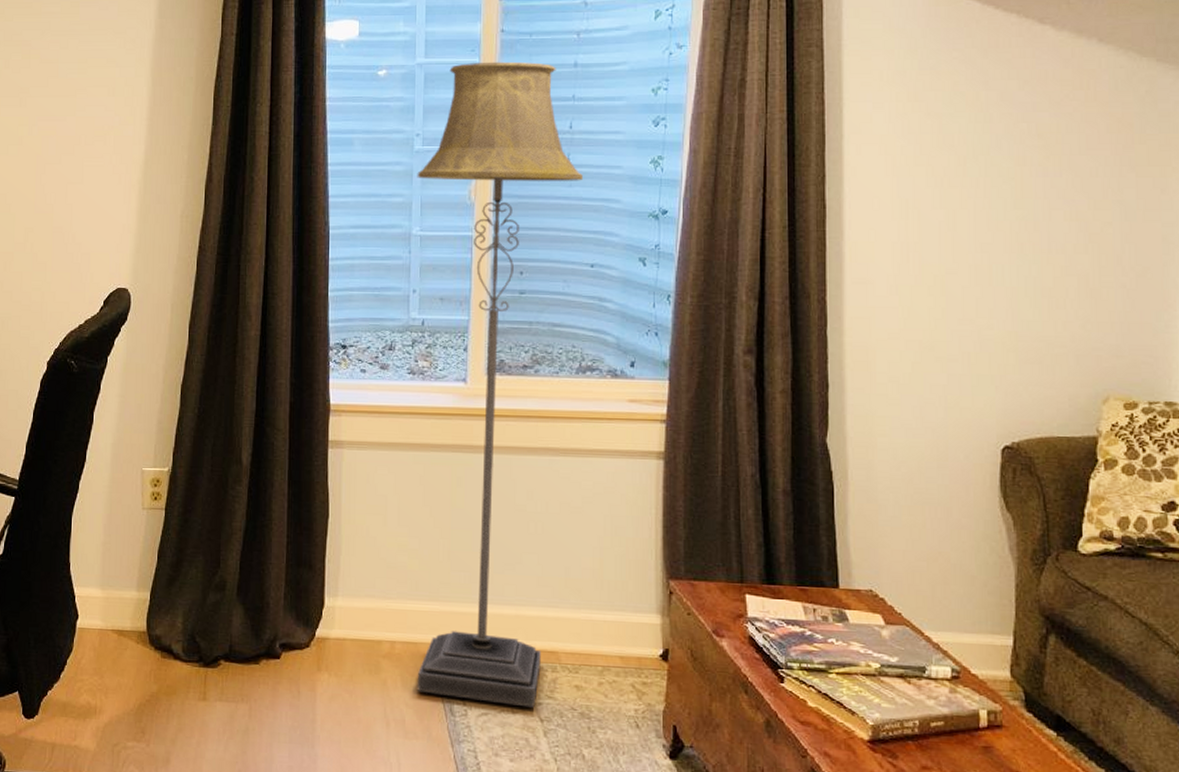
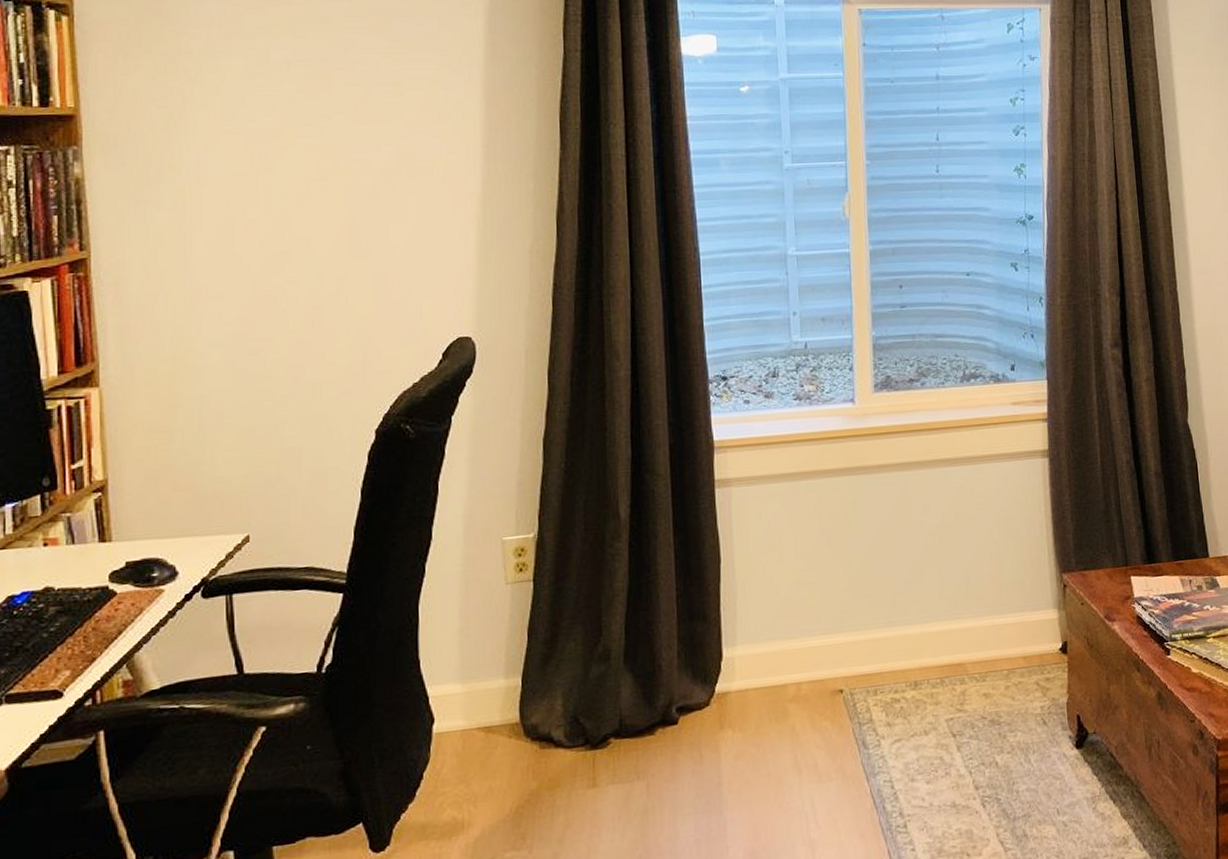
floor lamp: present [417,61,583,708] -> none [788,75,953,731]

